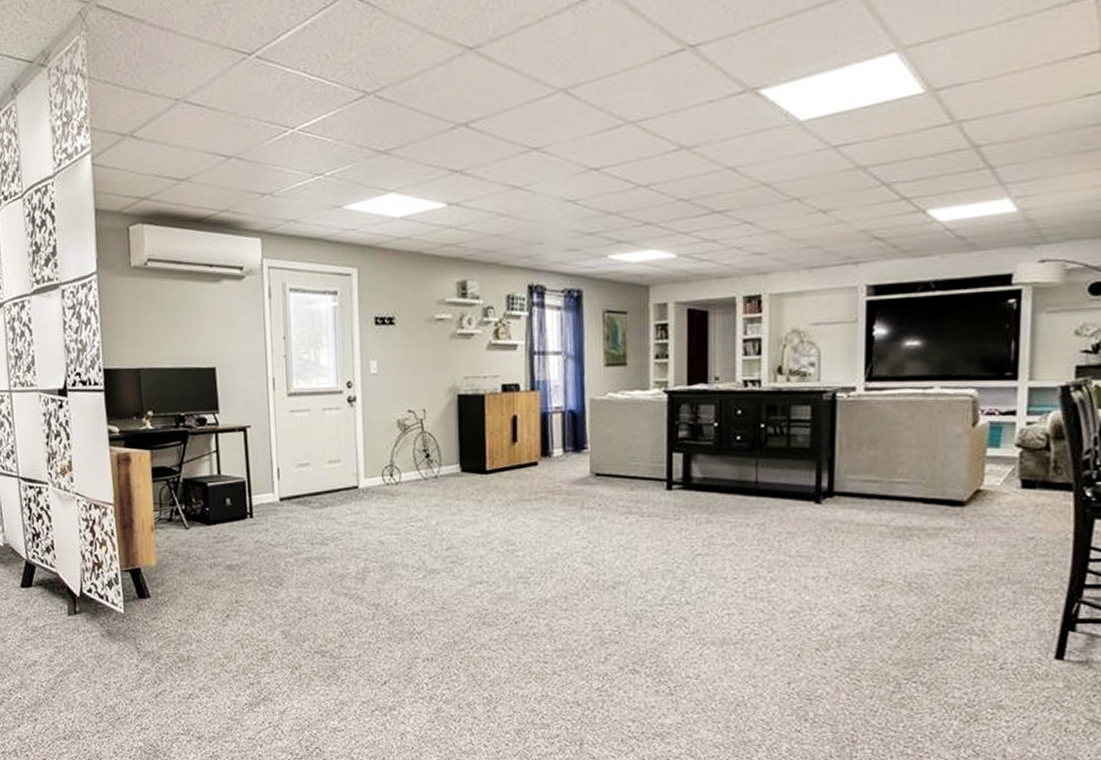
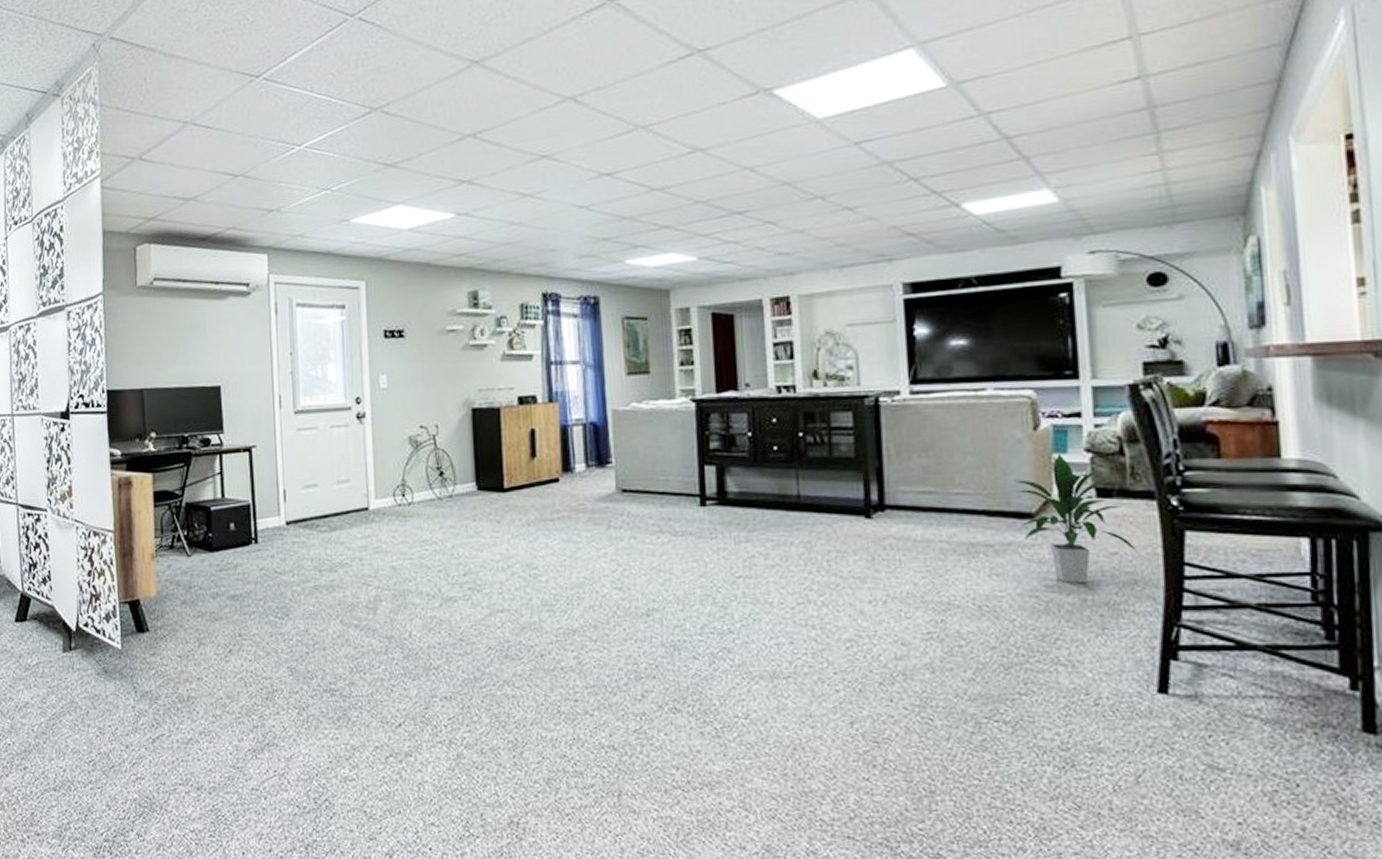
indoor plant: none [947,448,1054,564] -> present [1011,454,1141,584]

